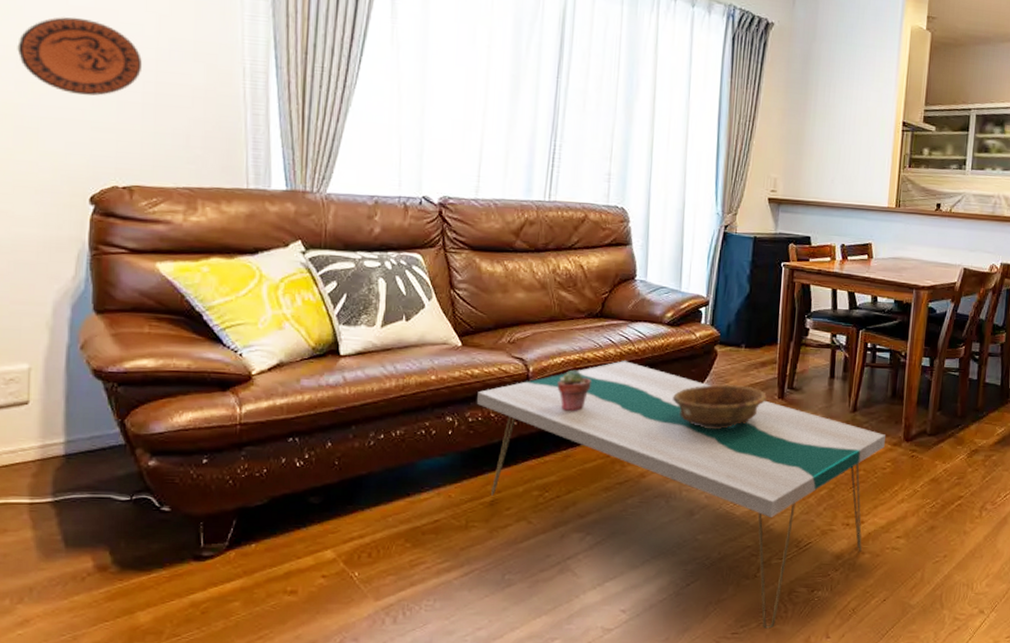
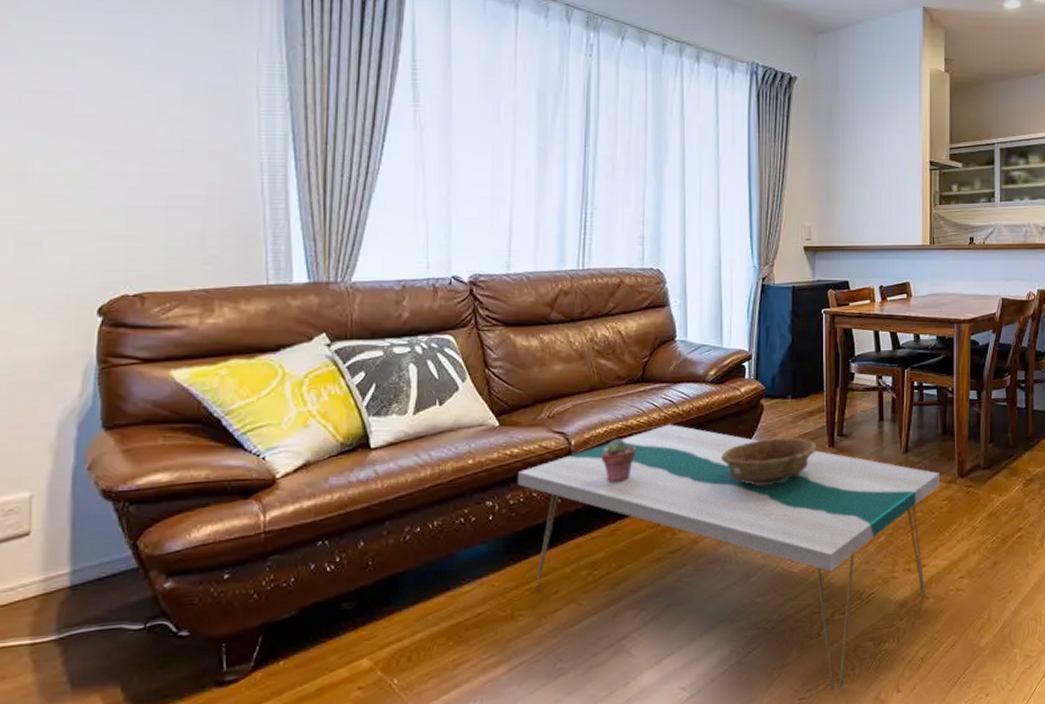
decorative plate: present [17,17,143,96] -> none [19,126,154,205]

